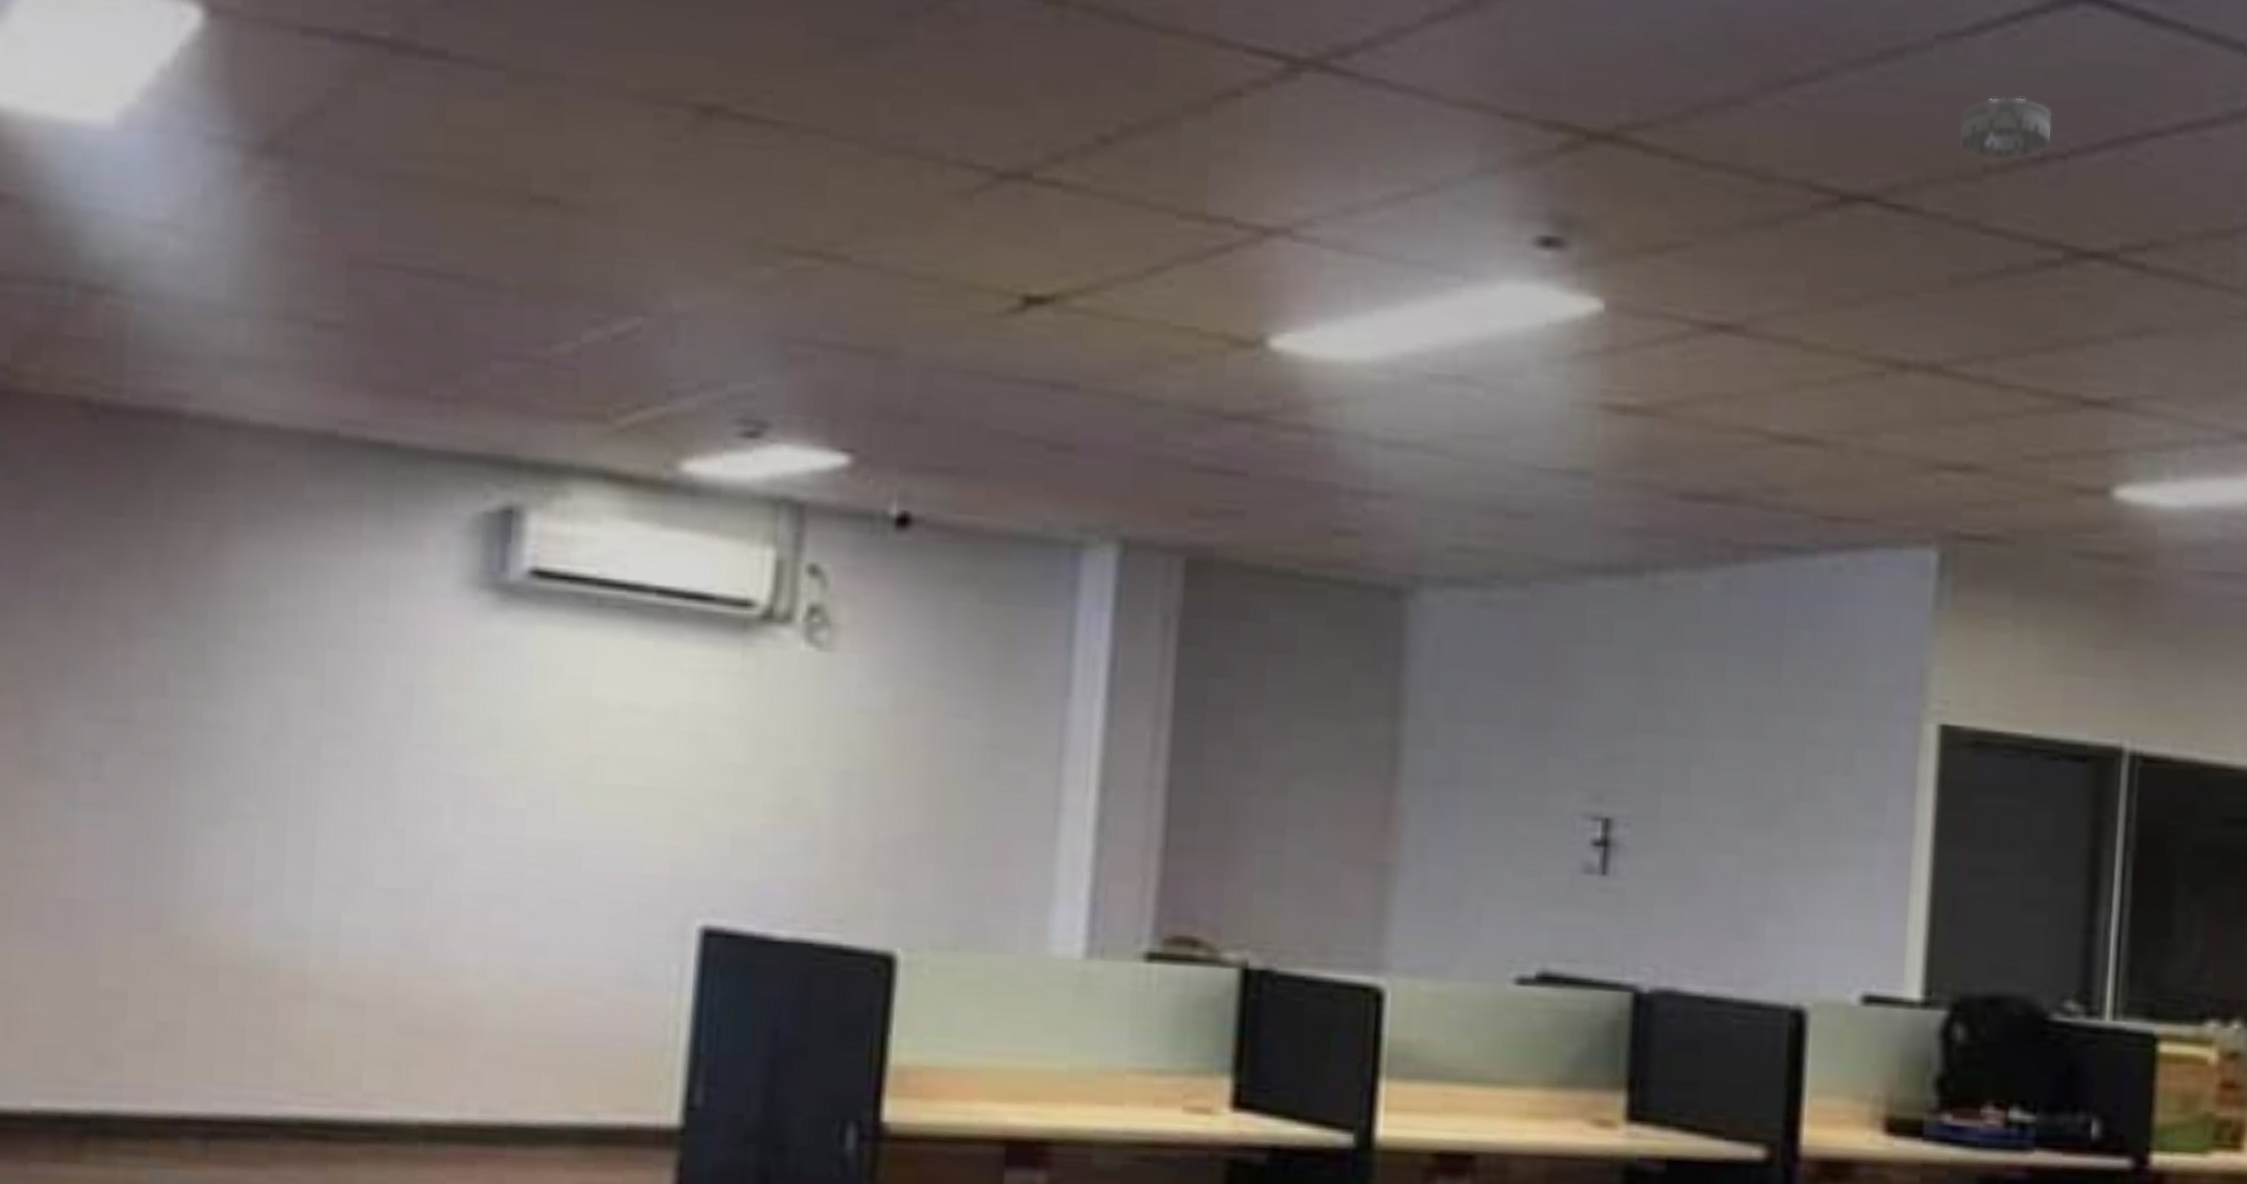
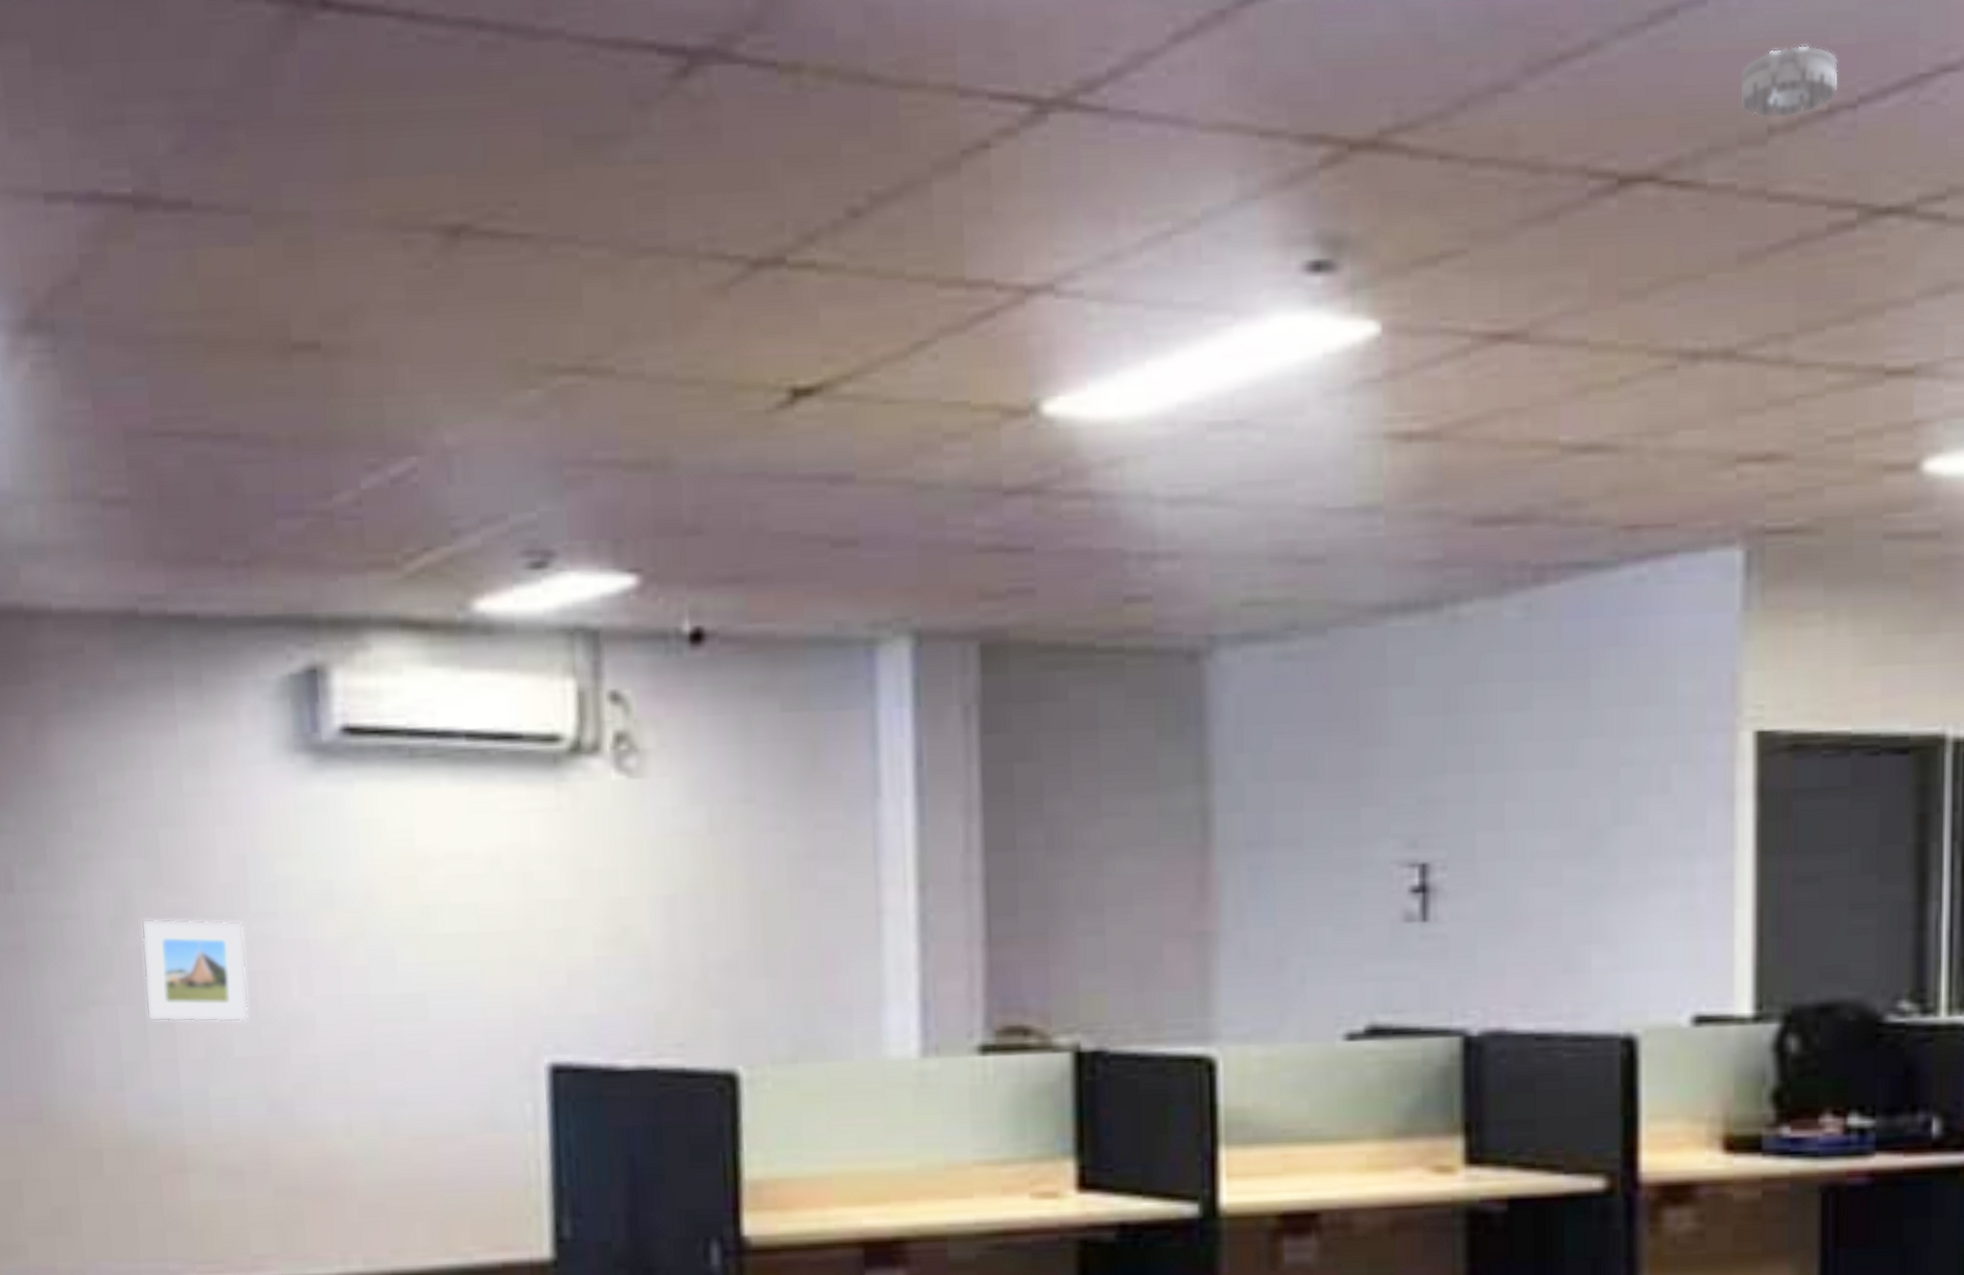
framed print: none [287,738,402,853] -> present [141,918,249,1022]

